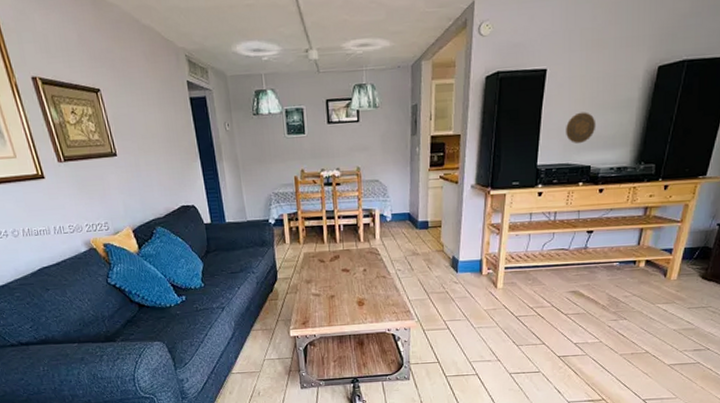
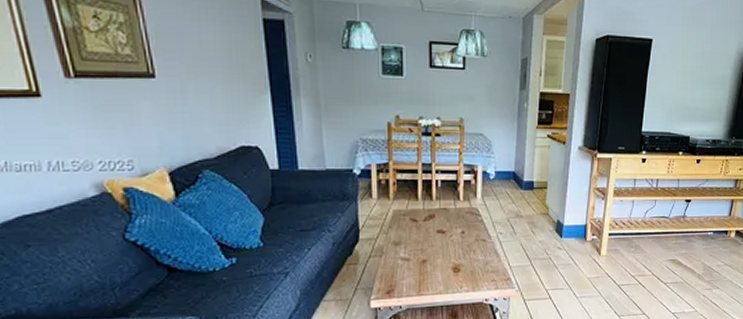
decorative plate: present [566,112,596,143] -> none [668,84,695,113]

